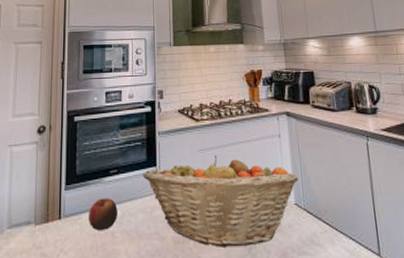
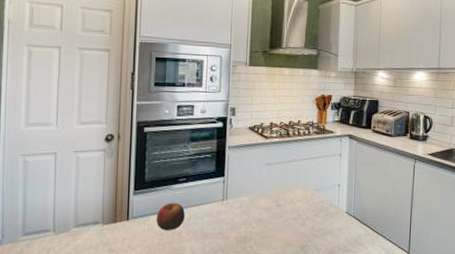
fruit basket: present [142,156,299,247] -> none [210,170,352,246]

